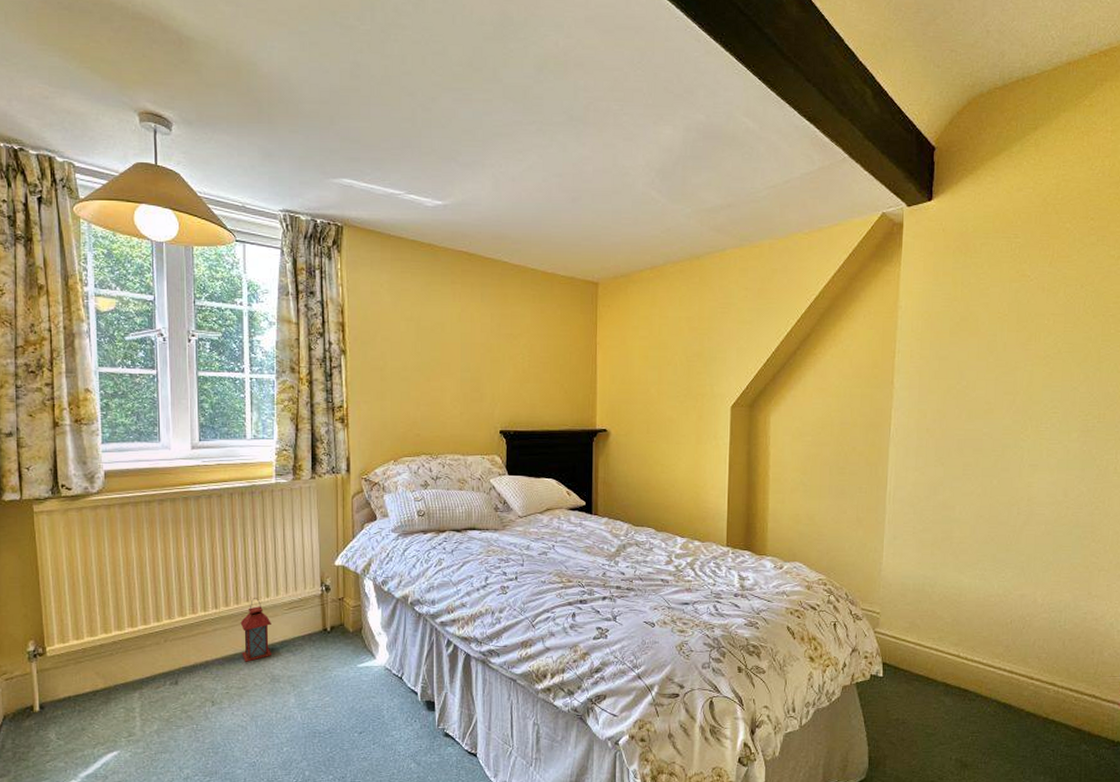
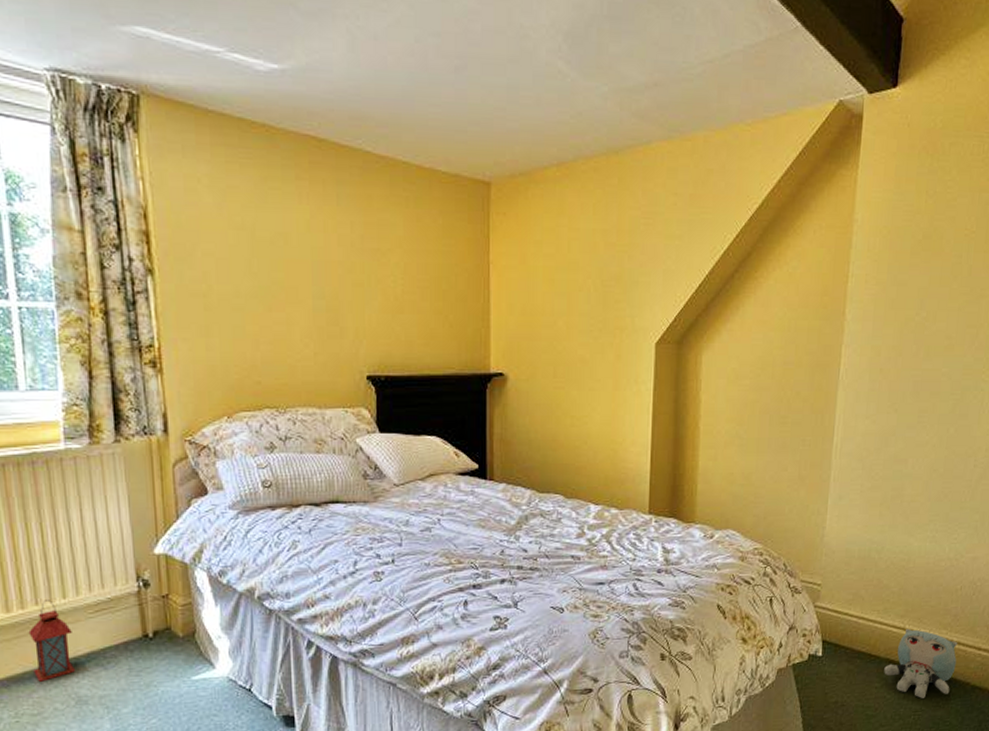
plush toy: none [941,656,1011,721] -> present [884,628,958,698]

